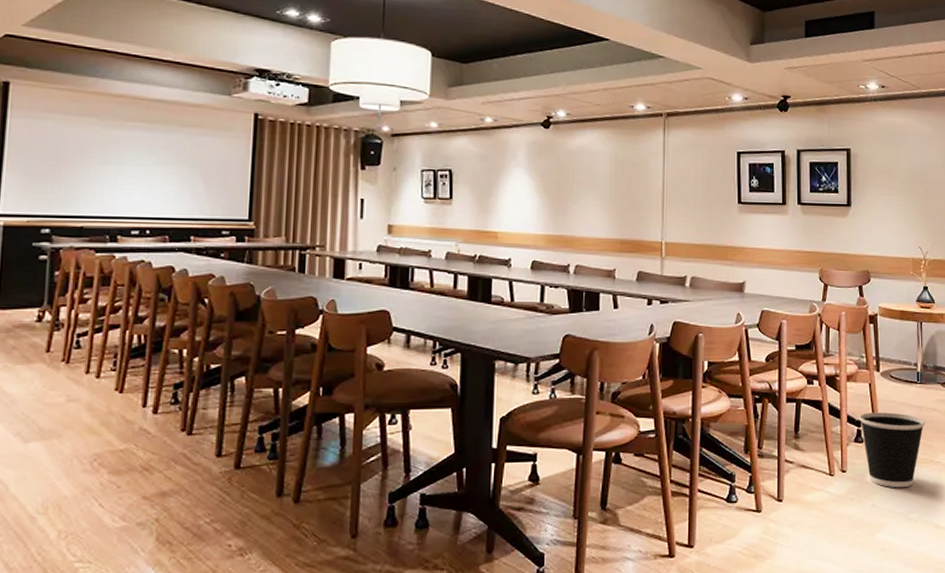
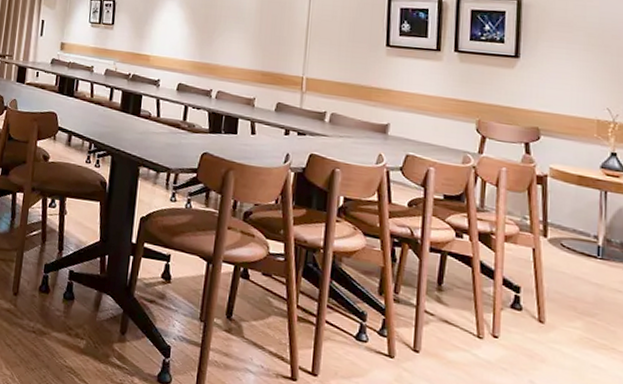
wastebasket: present [860,412,925,488] -> none [518,279,606,372]

